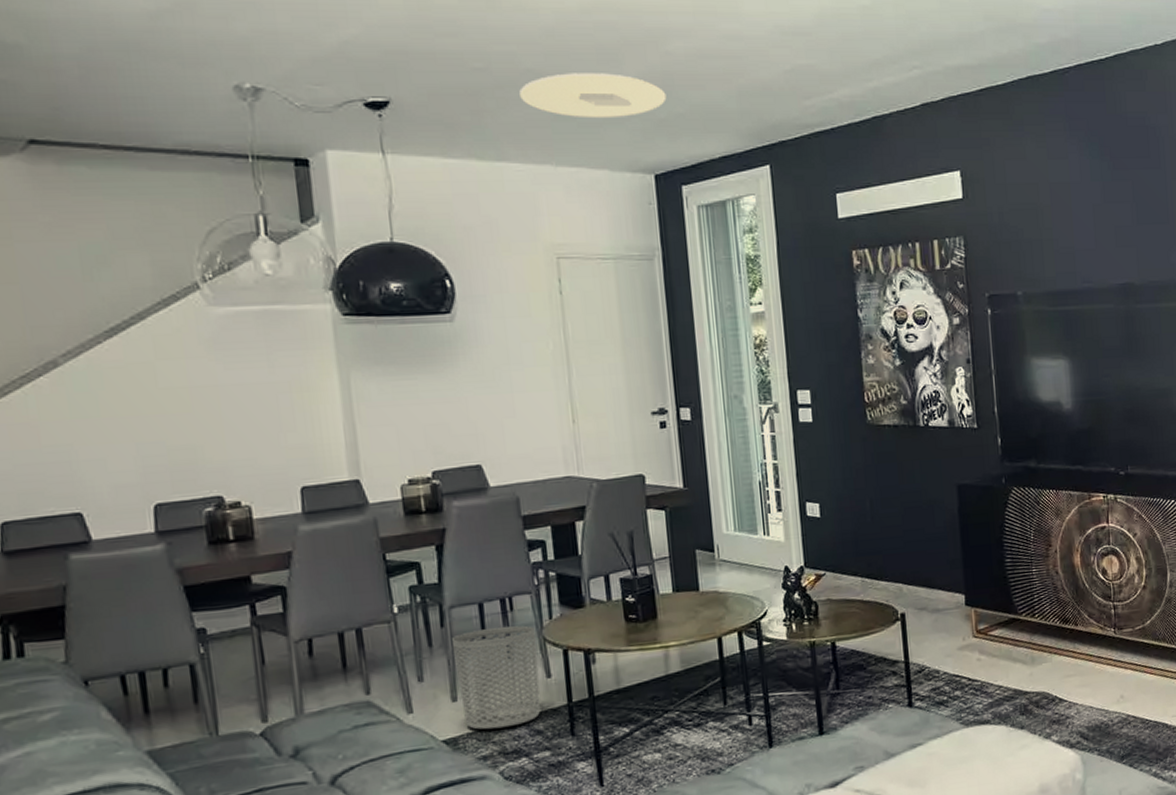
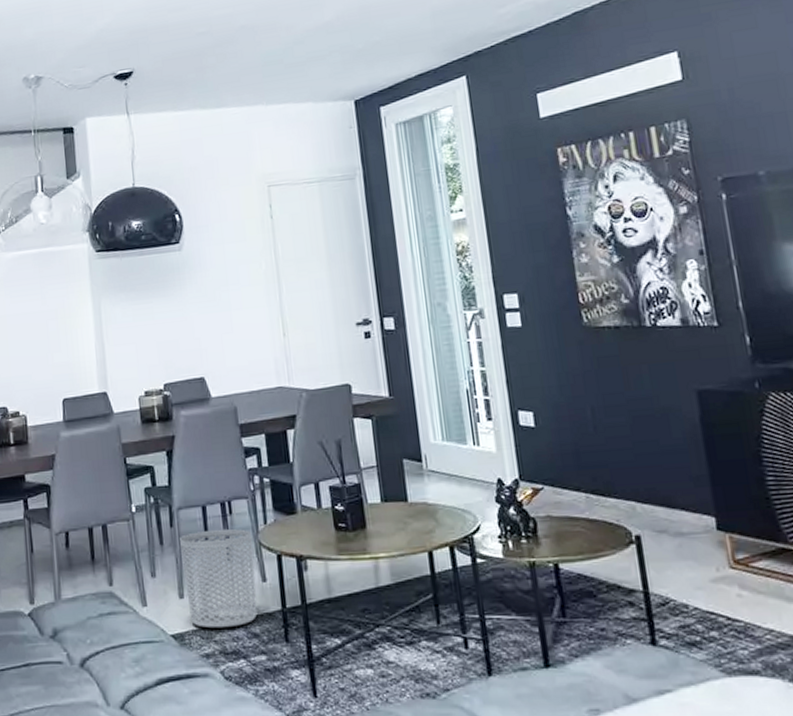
ceiling light: present [519,73,667,119] -> none [235,16,364,61]

